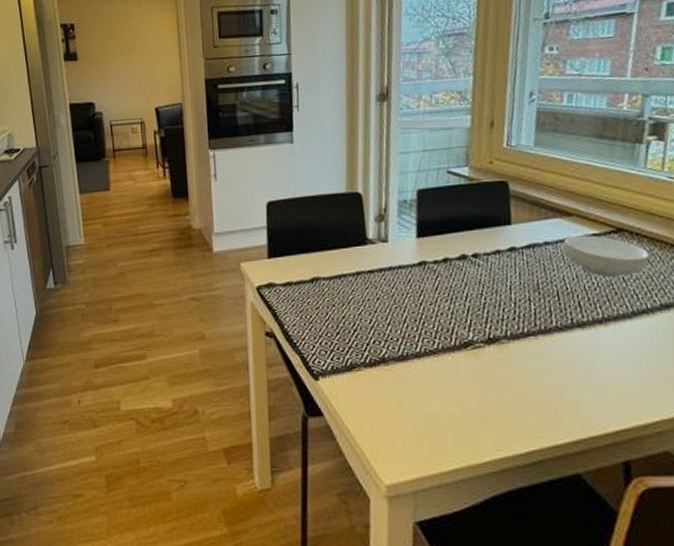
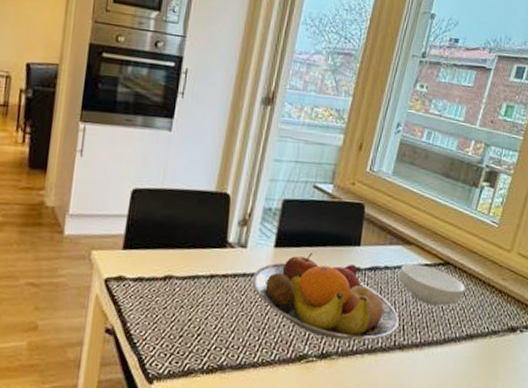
fruit bowl: none [399,239,574,323] -> present [251,253,399,341]

